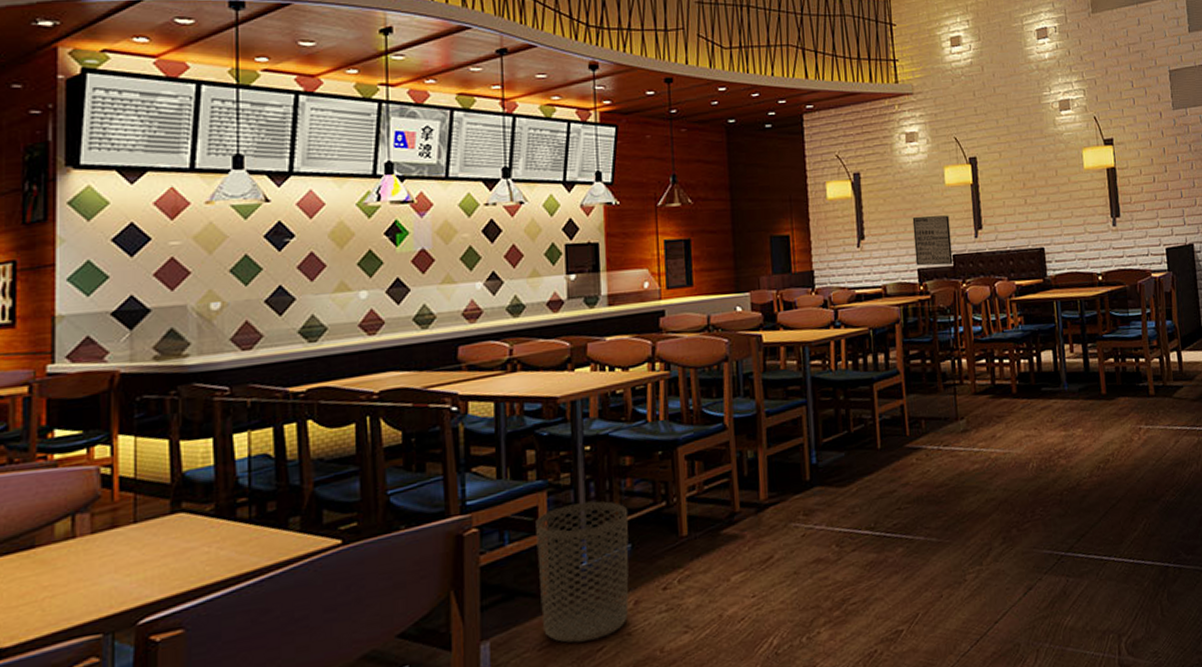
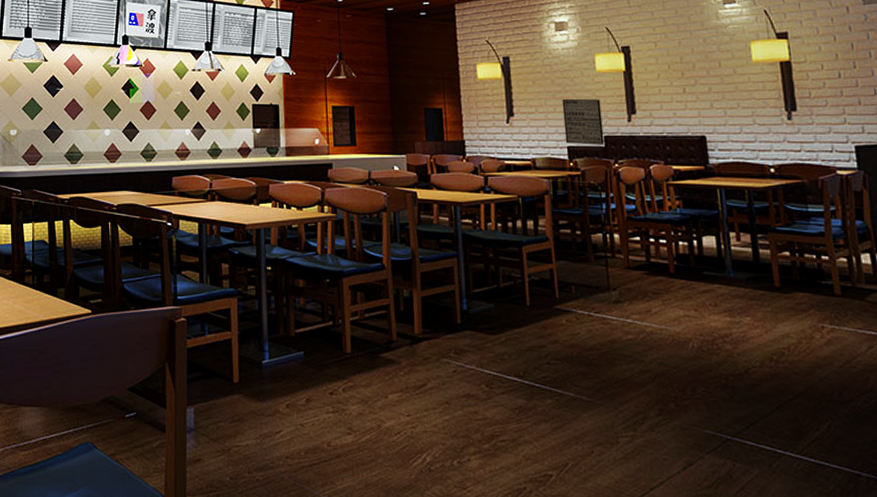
waste bin: present [536,501,629,643] -> none [229,311,302,424]

